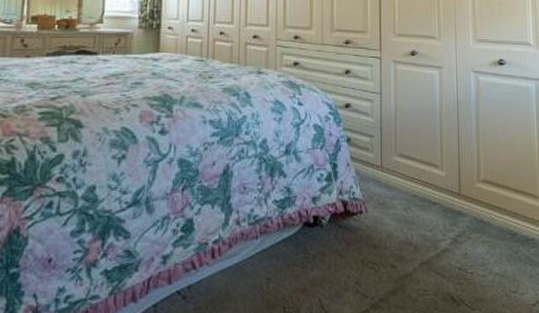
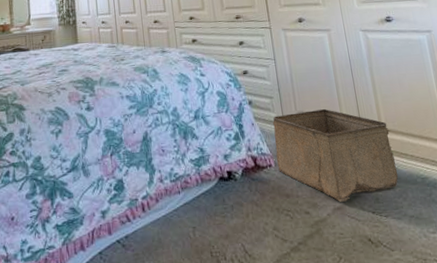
storage bin: none [369,152,489,256] -> present [273,108,399,202]

